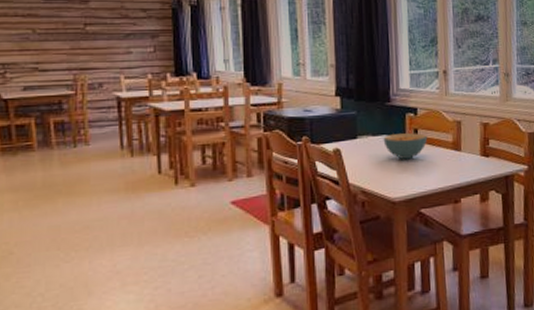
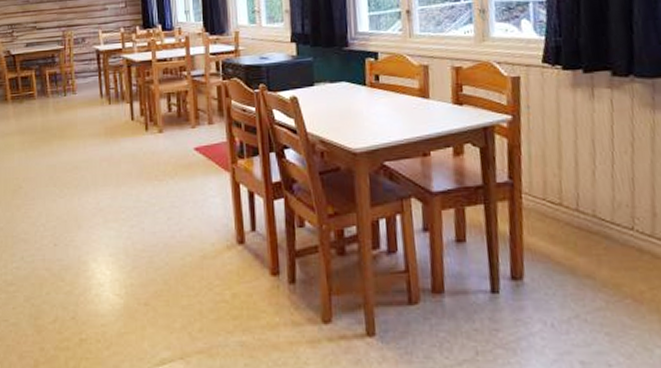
cereal bowl: present [383,133,428,160] -> none [341,79,391,109]

